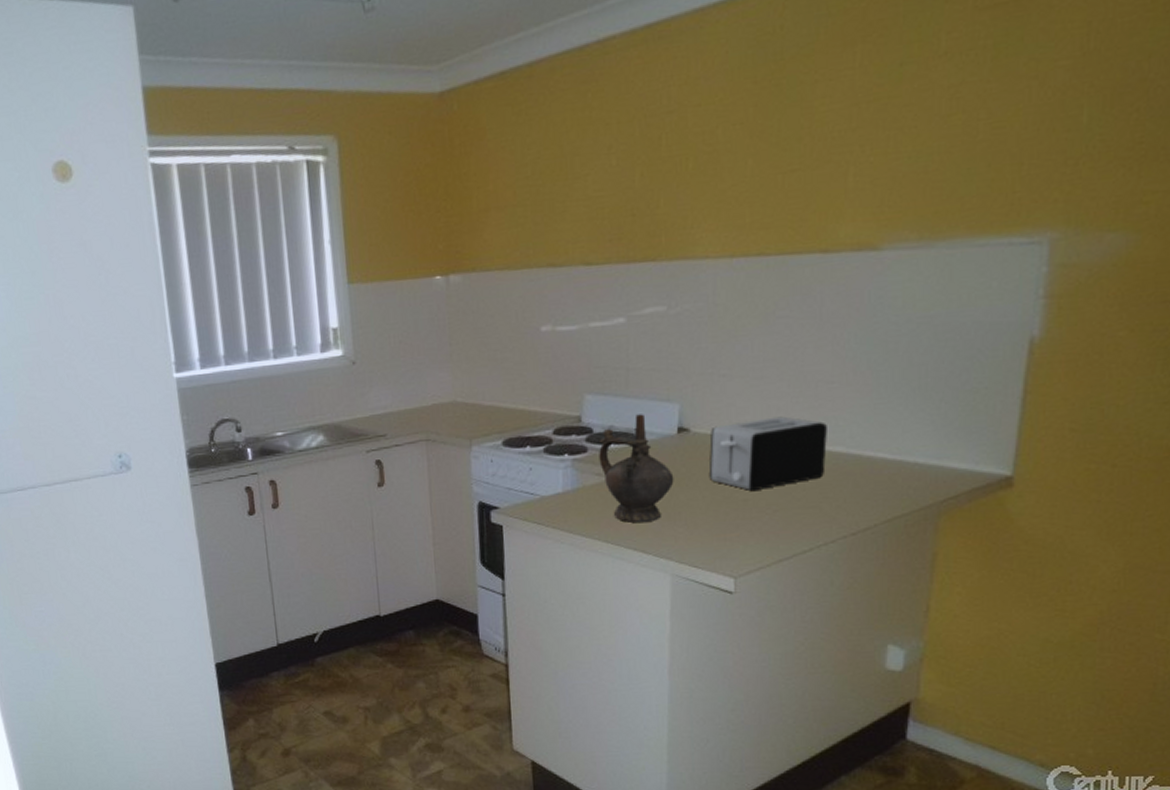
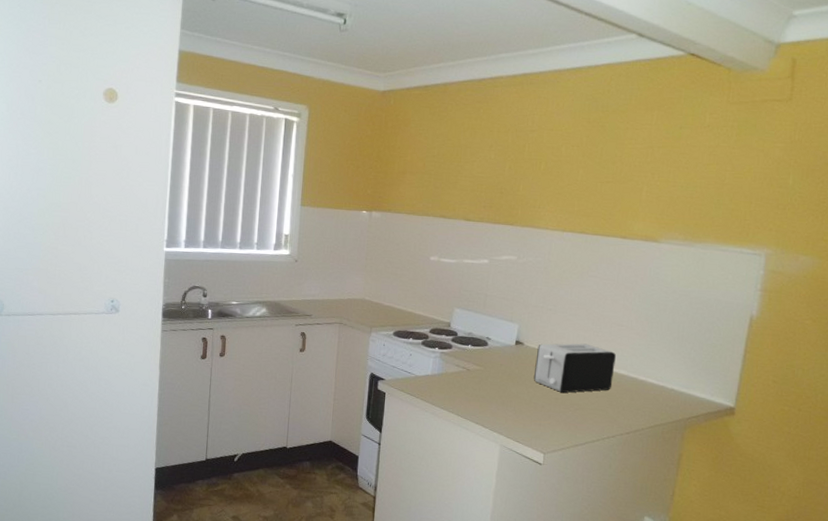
ceremonial vessel: present [598,414,674,523] -> none [459,327,510,405]

